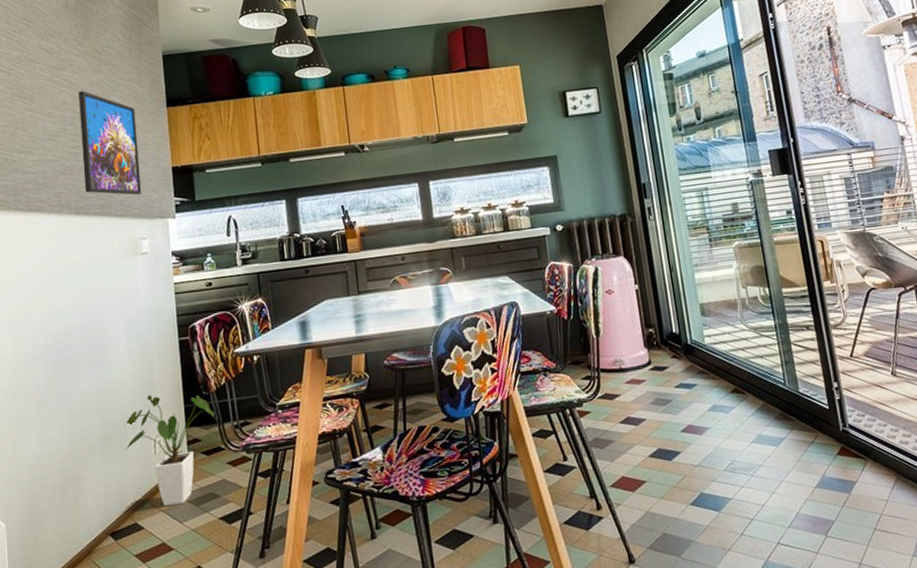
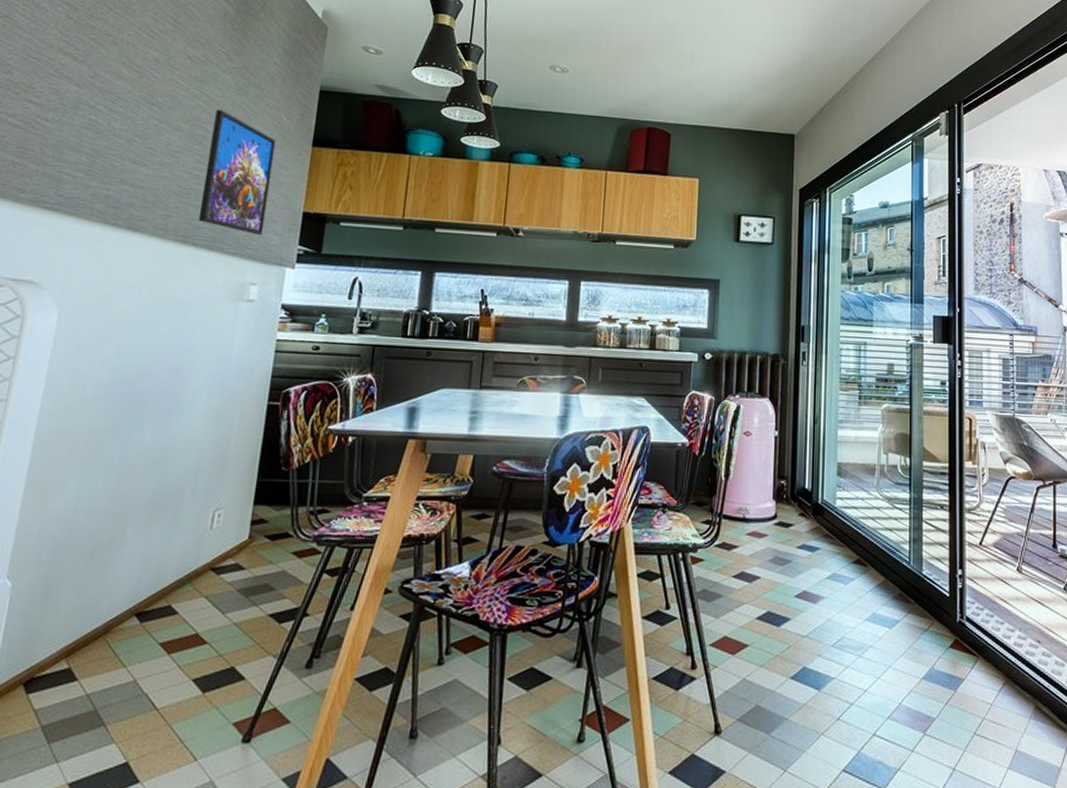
house plant: present [124,394,217,507] -> none [178,460,292,592]

